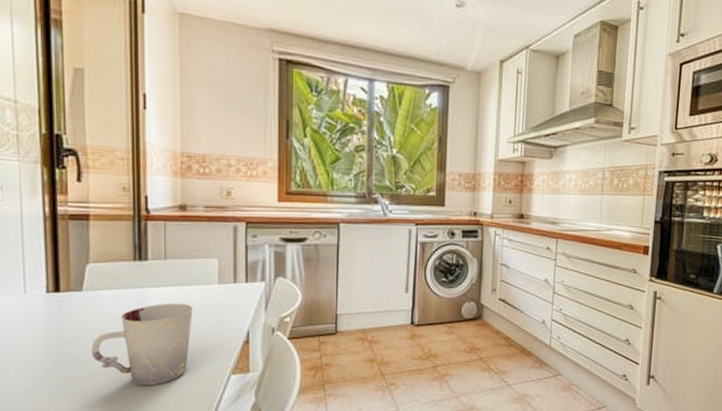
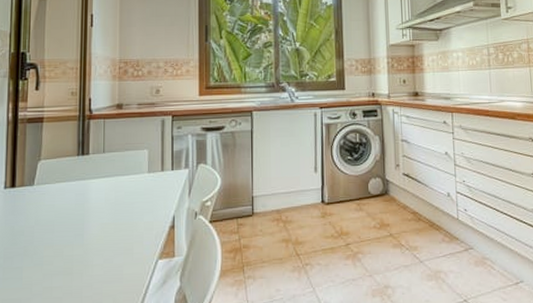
cup: present [91,303,193,386] -> none [38,192,126,274]

